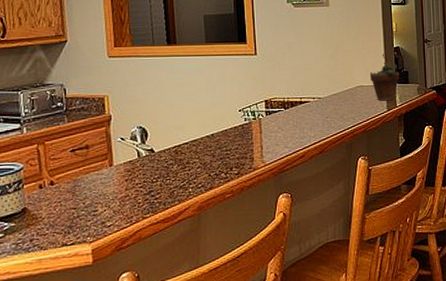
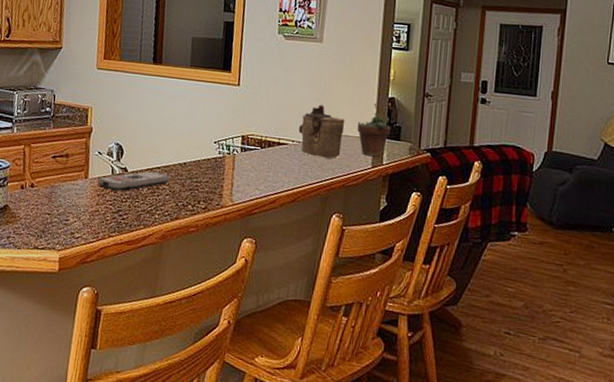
remote control: none [123,147,198,173] -> present [97,171,169,191]
teapot: none [317,62,359,109] -> present [298,105,346,159]

